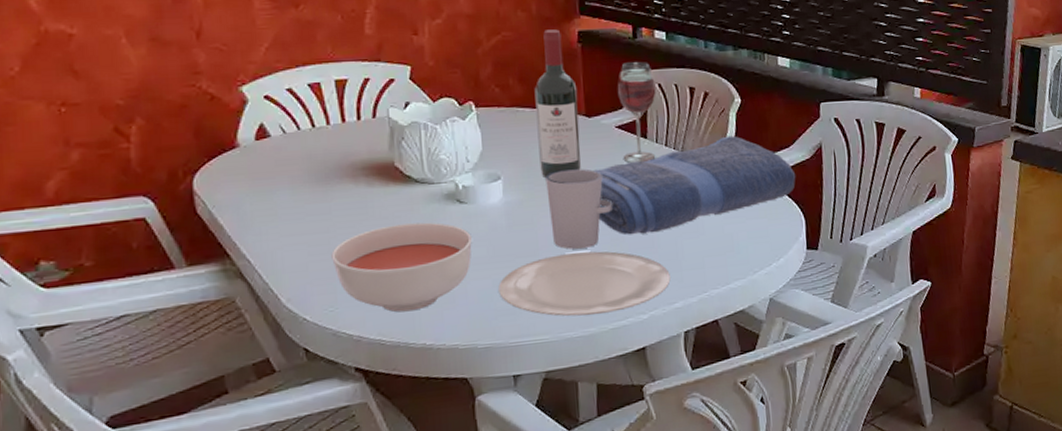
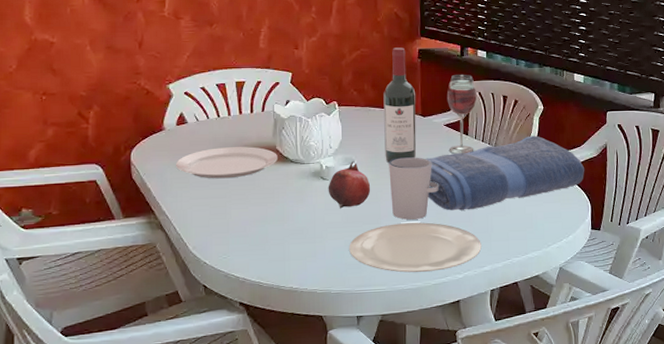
plate: none [257,164,399,209] -> present [176,146,279,179]
bowl: present [331,222,472,313] -> none [227,193,331,262]
fruit: none [466,178,524,240] -> present [328,161,371,209]

